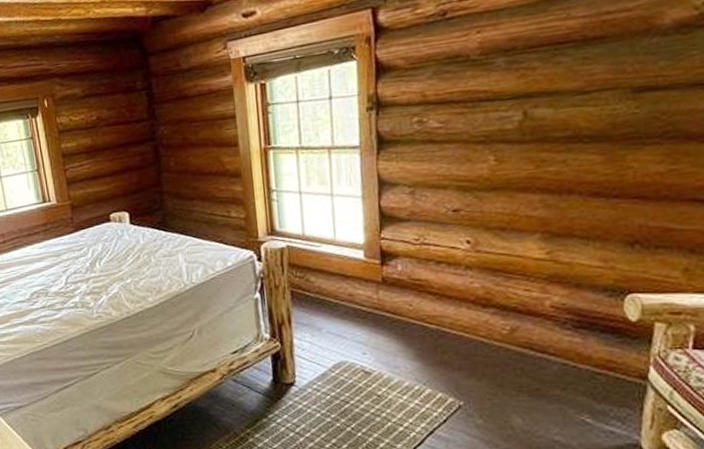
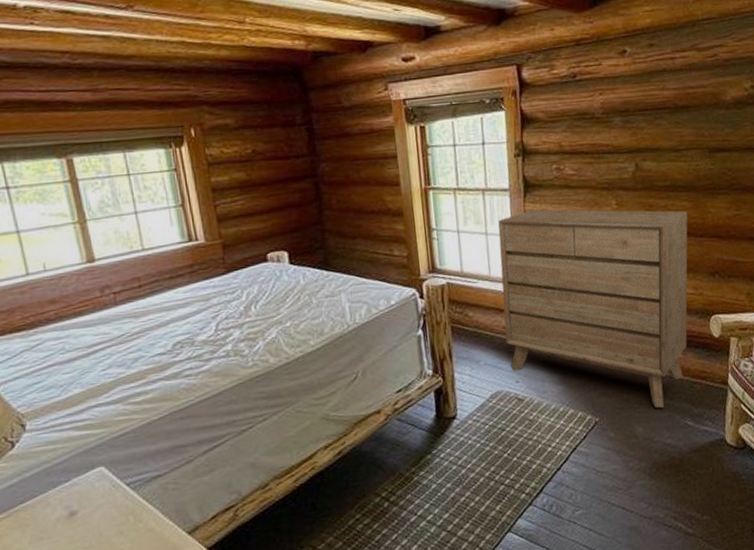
dresser: none [345,166,597,399] -> present [498,209,688,408]

